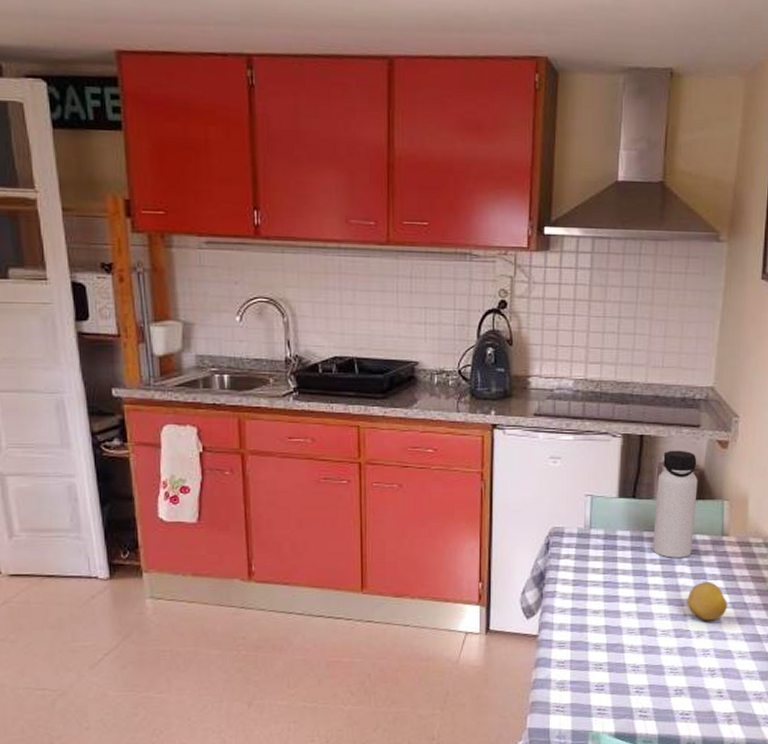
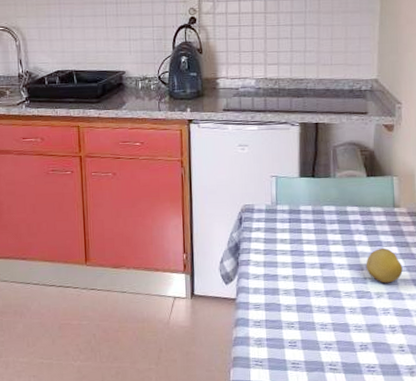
water bottle: present [653,450,698,558] -> none [332,134,369,228]

